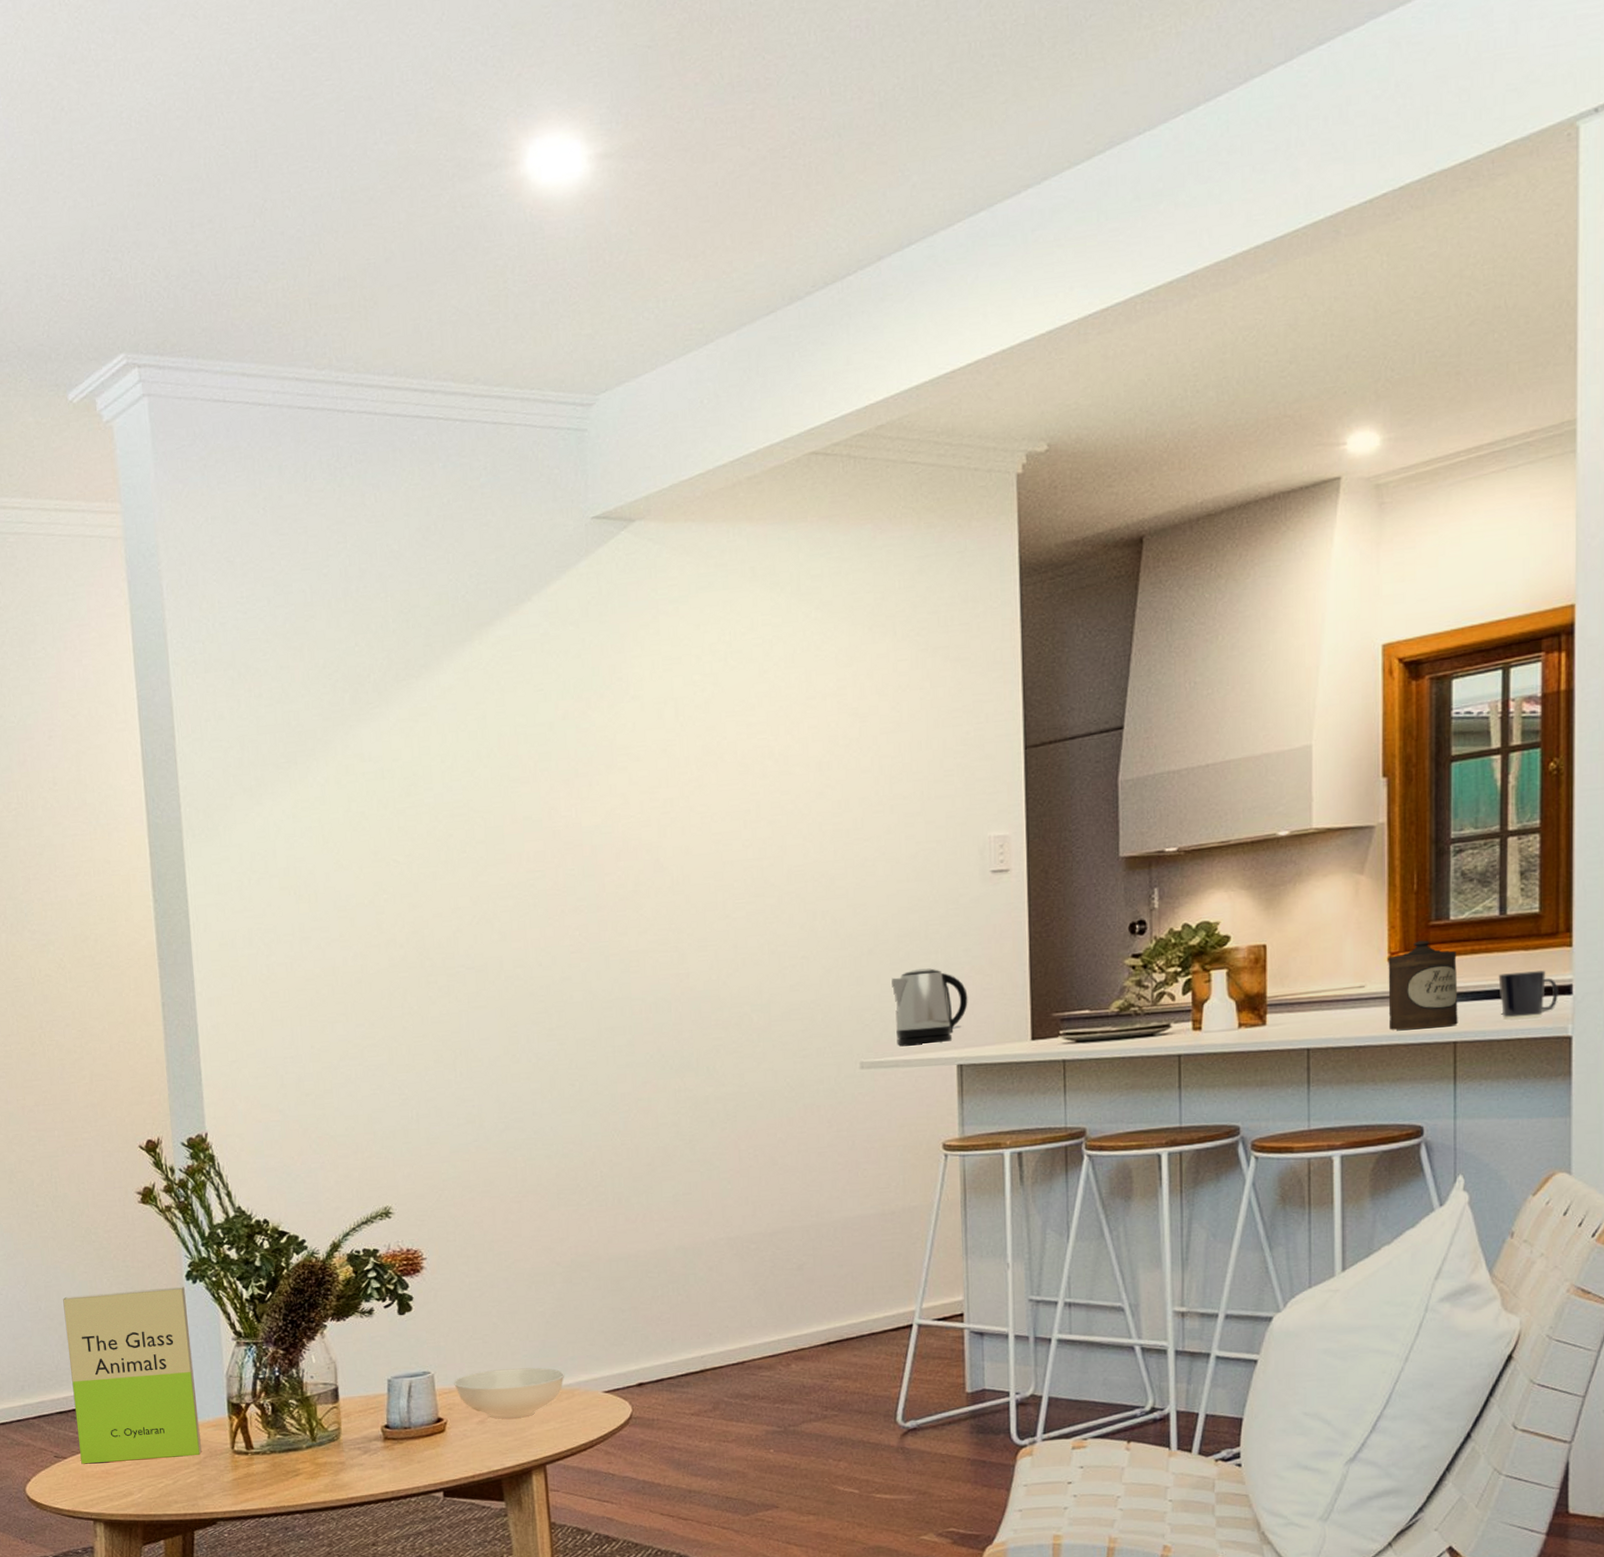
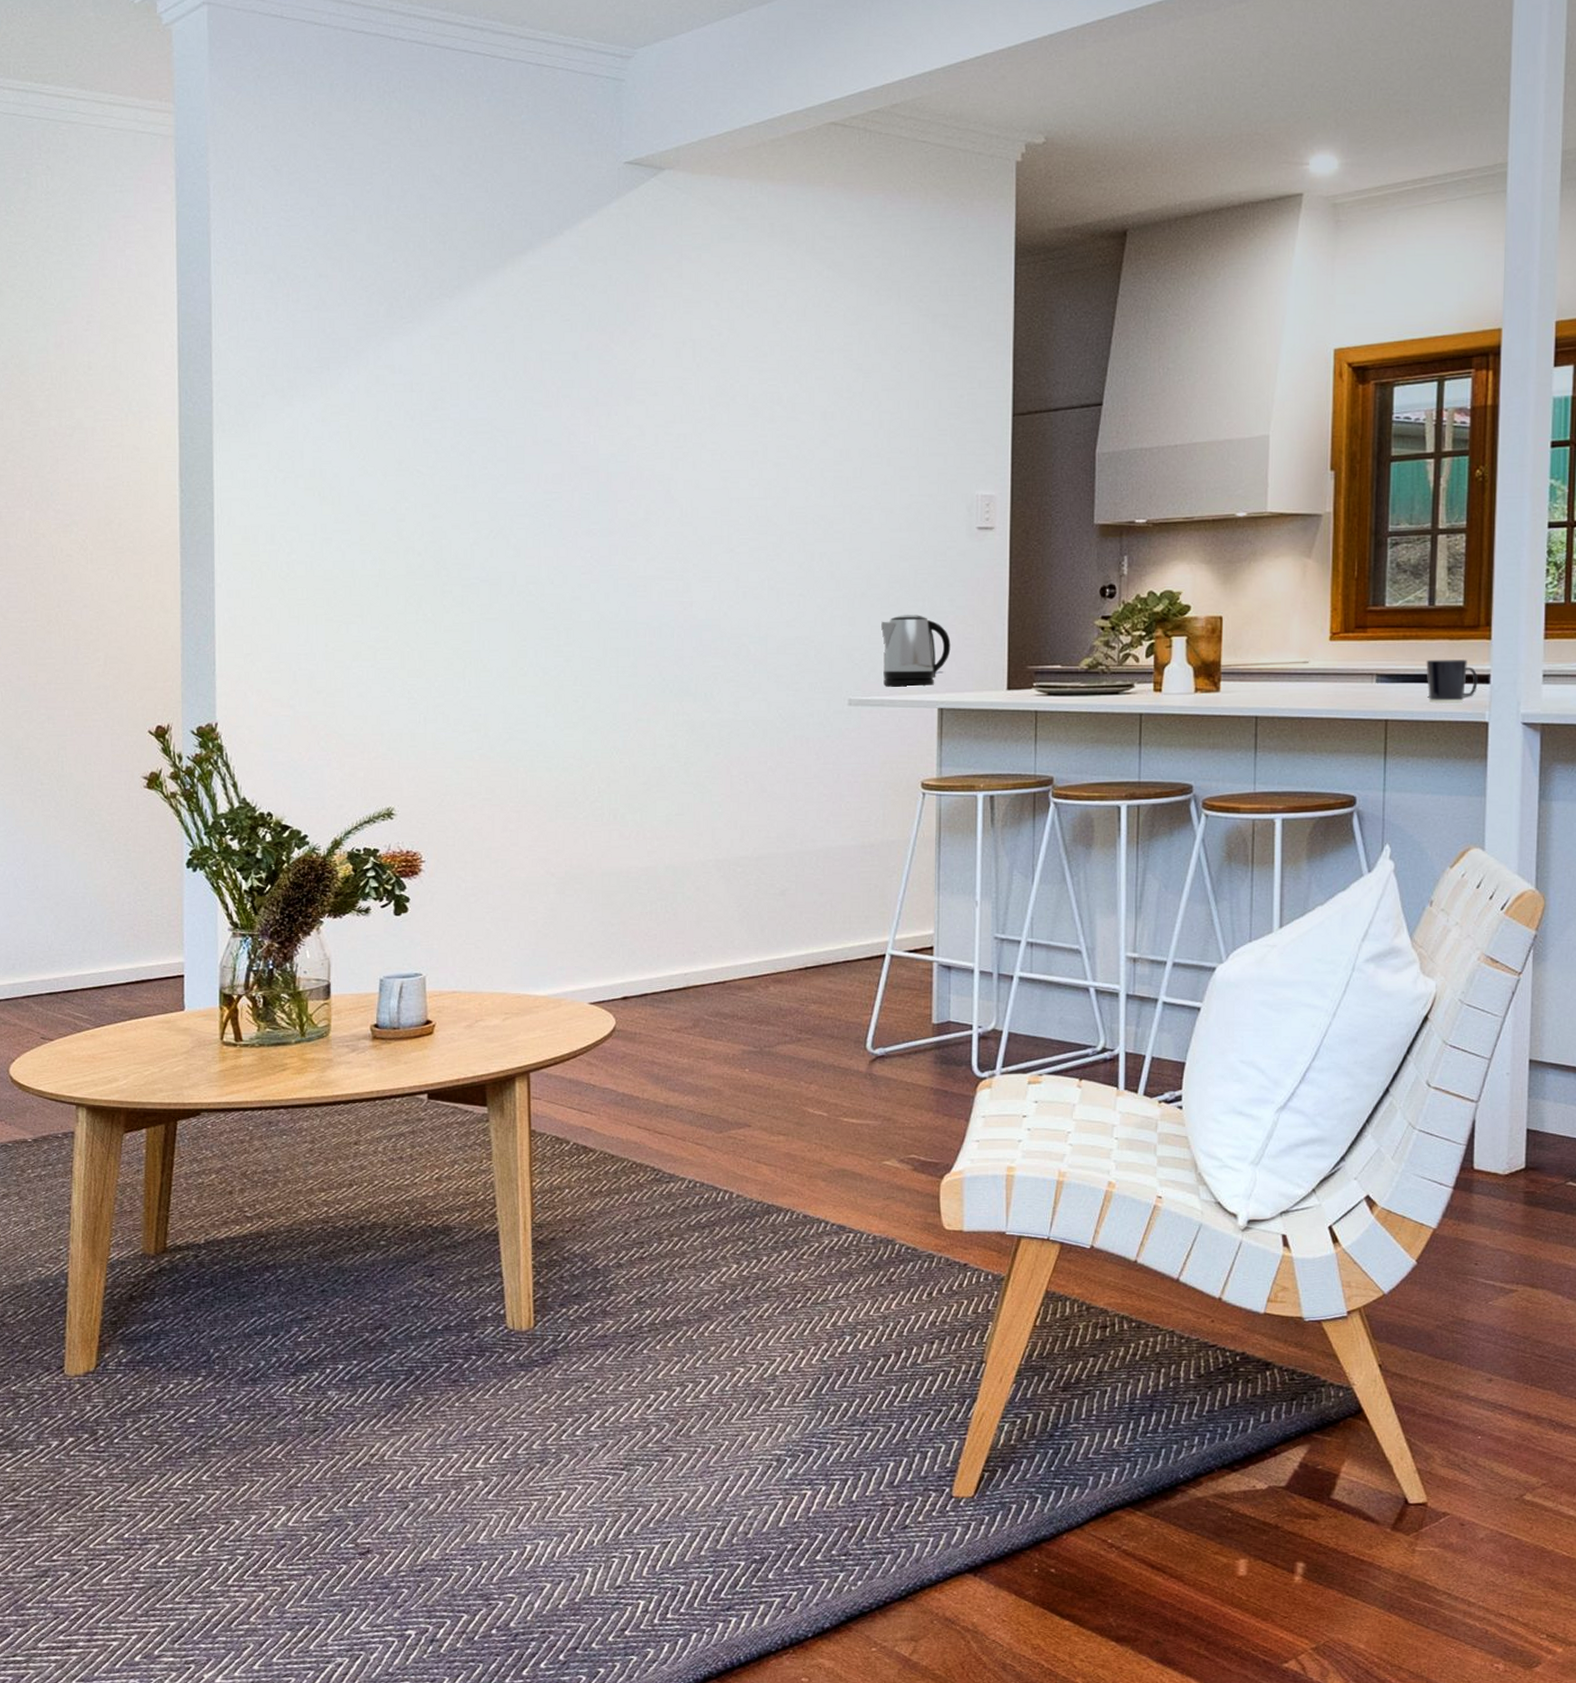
book: present [63,1287,202,1464] -> none [61,874,190,1047]
bowl: present [454,1367,565,1419] -> none [444,975,553,1024]
canister: present [1388,940,1458,1030] -> none [1328,623,1390,706]

